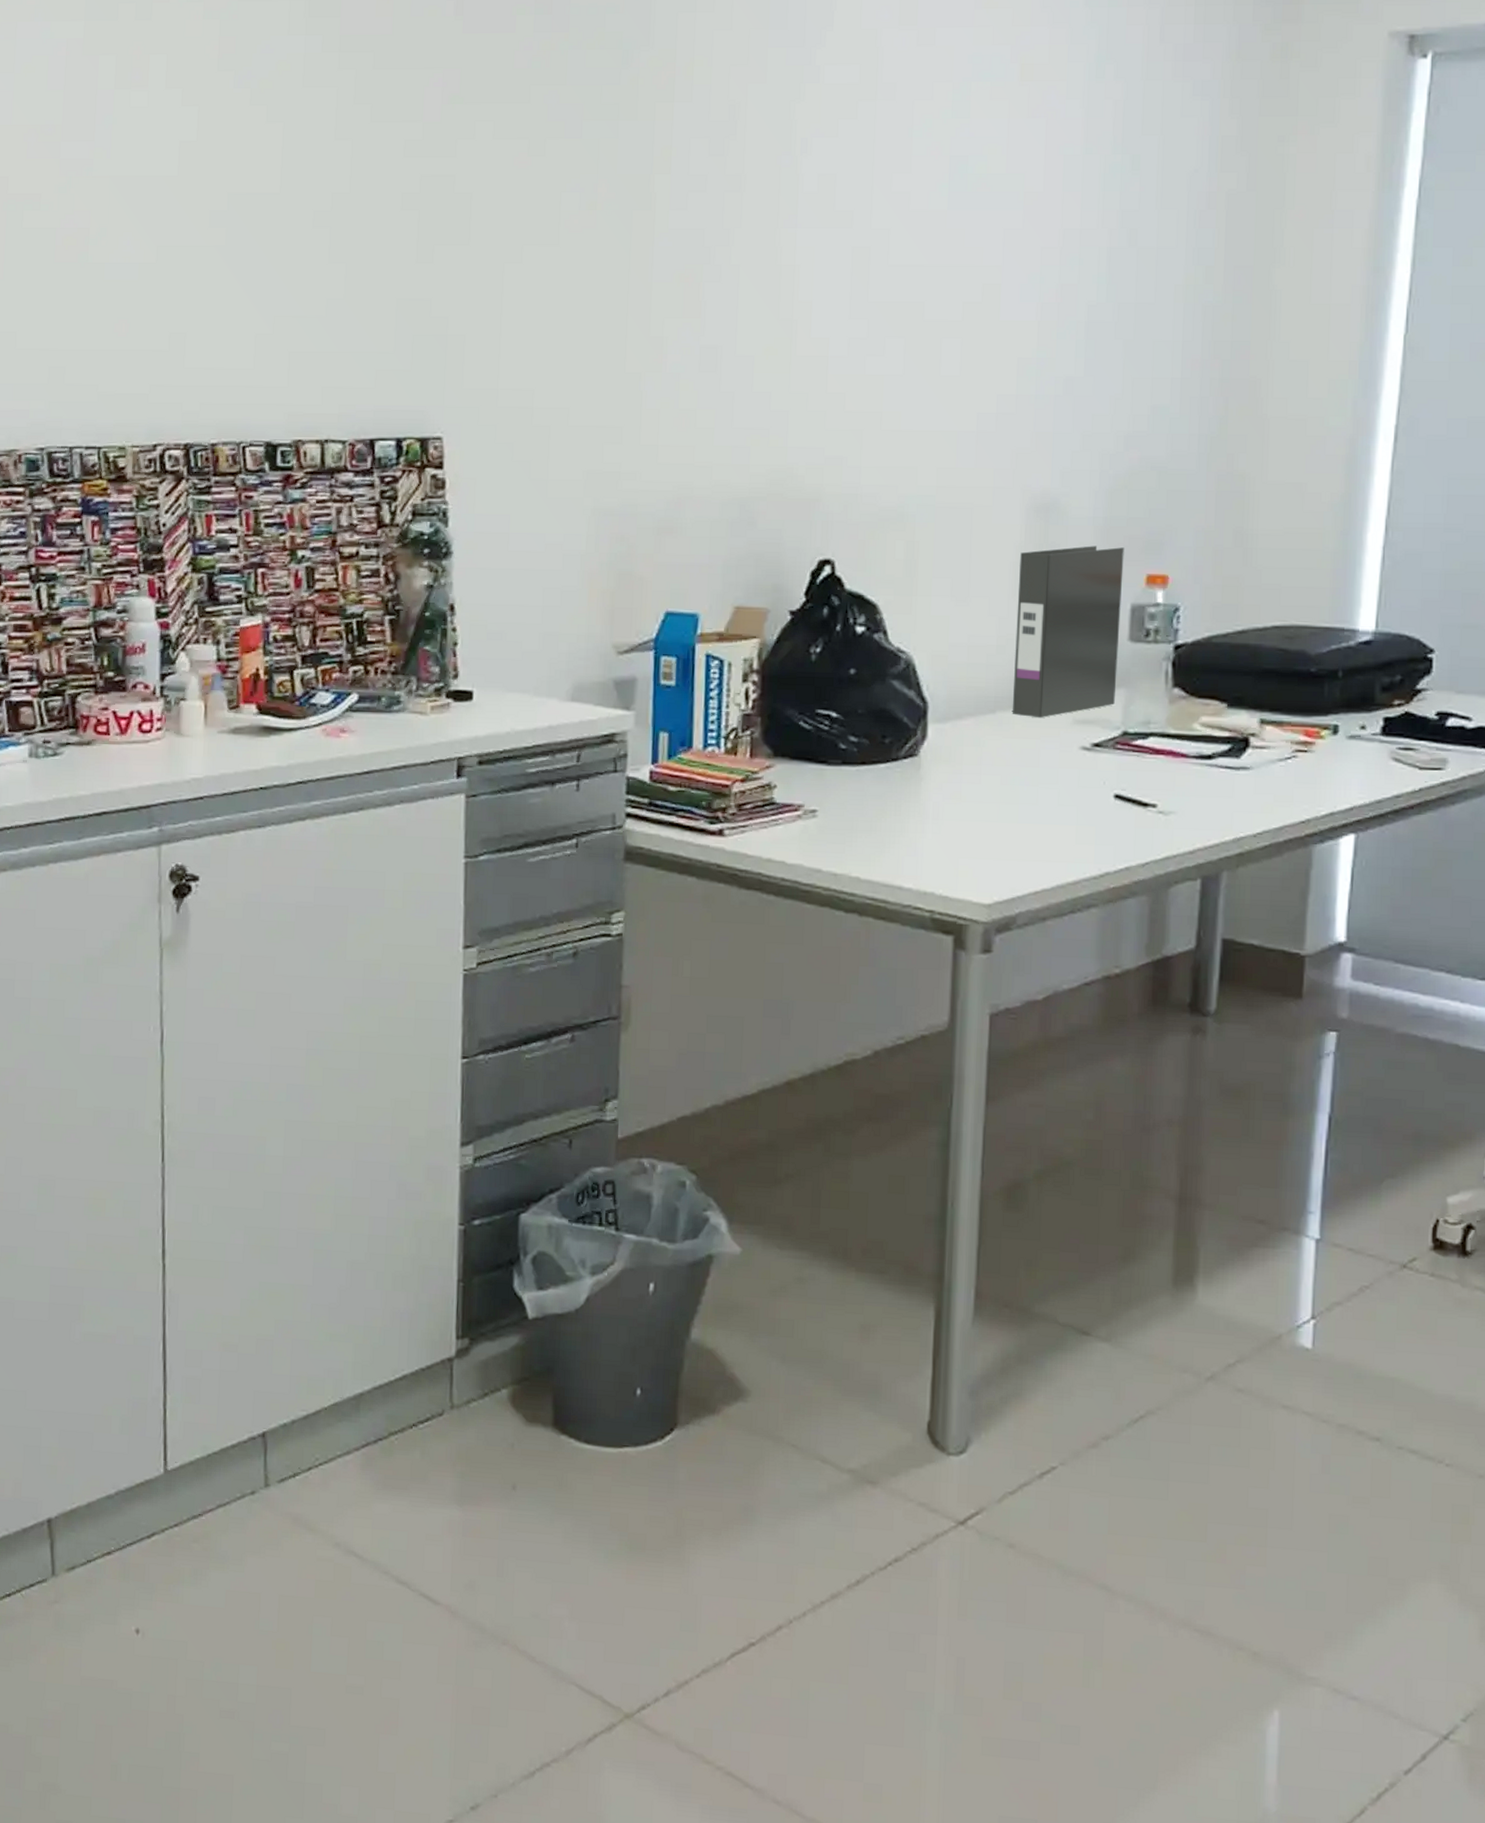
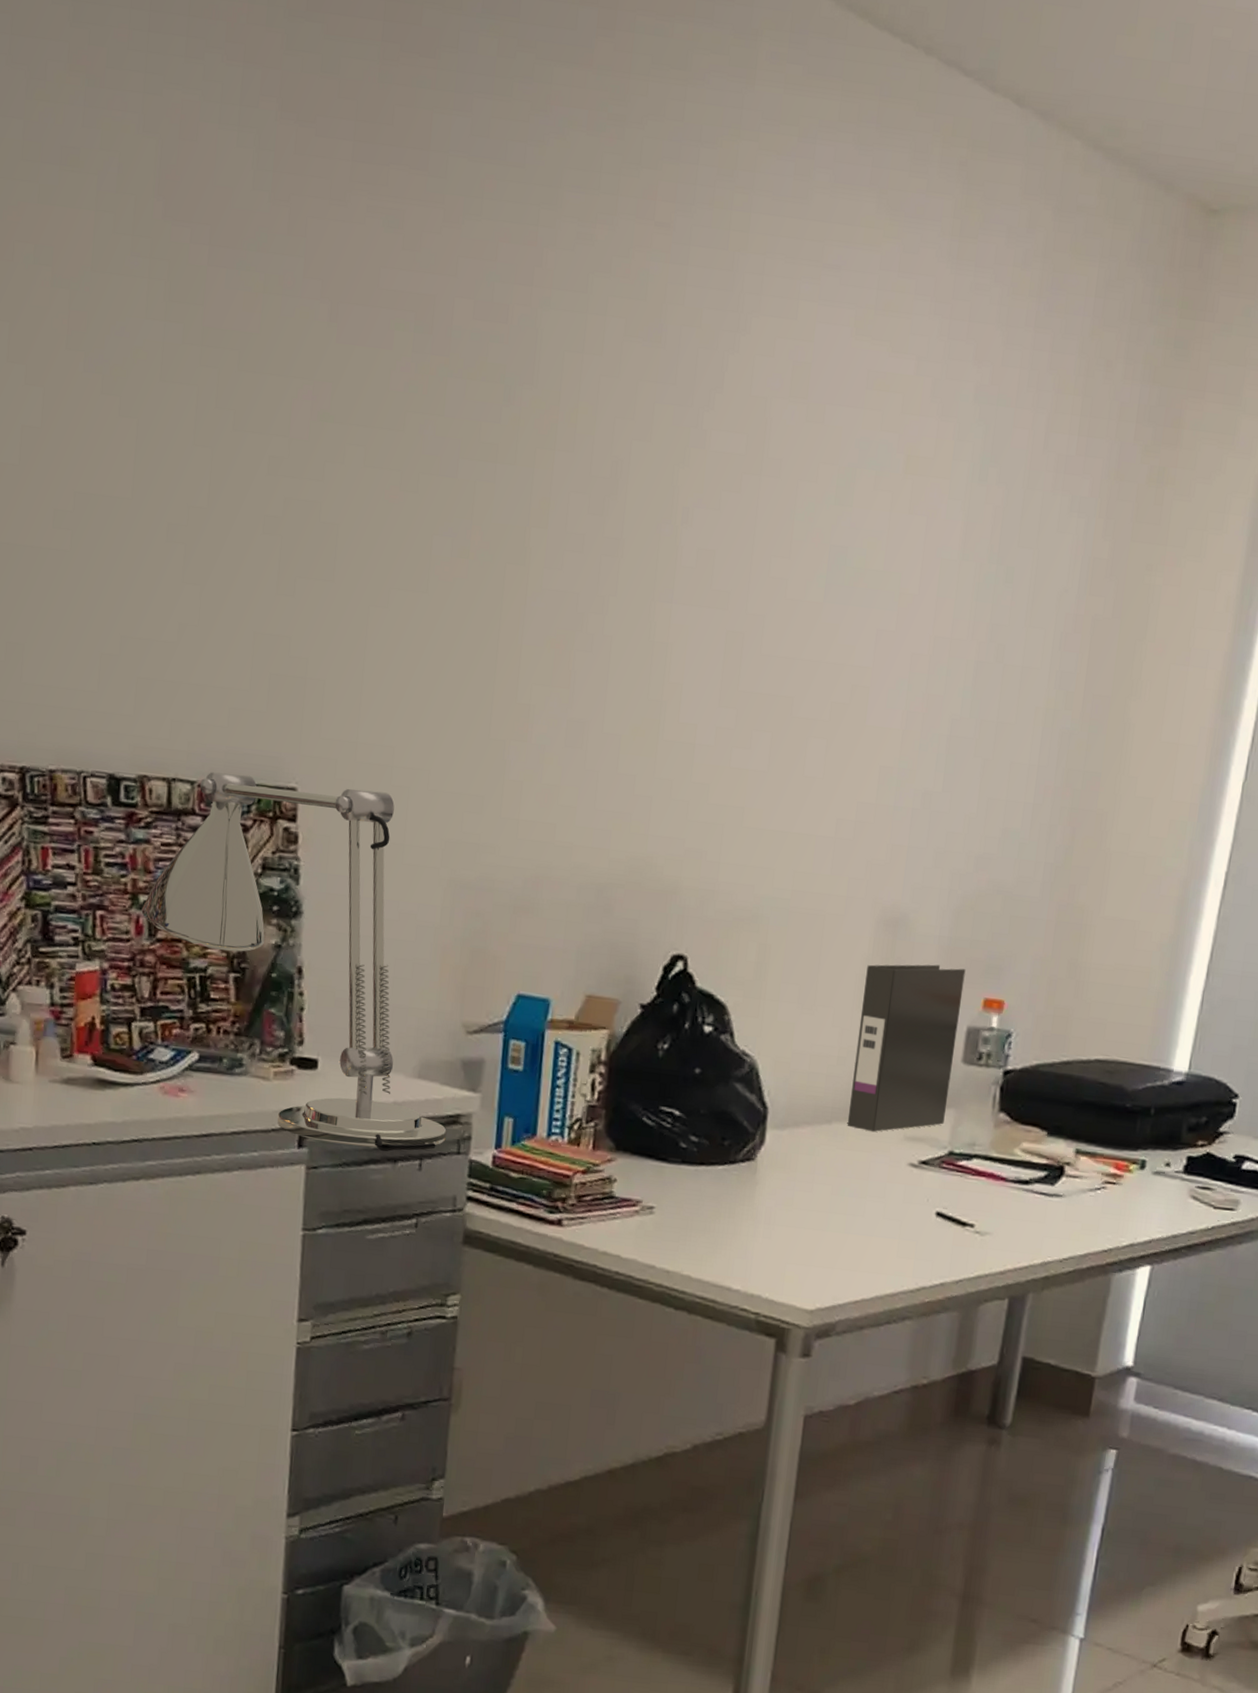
desk lamp: none [300,430,602,776] -> present [141,772,447,1152]

